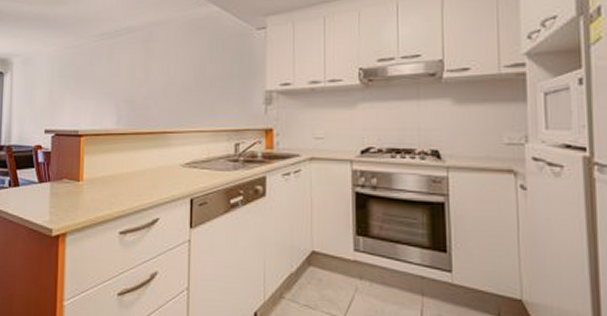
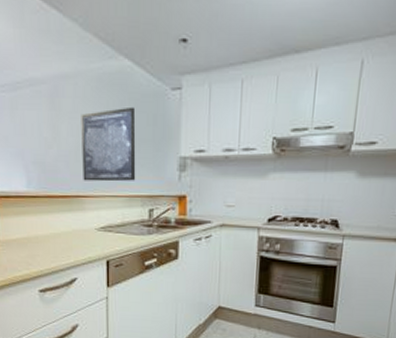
wall art: none [170,46,223,117] -> present [81,106,136,182]

